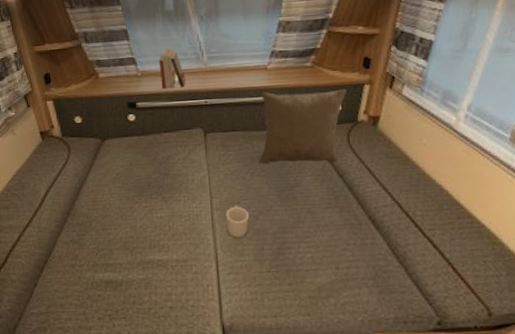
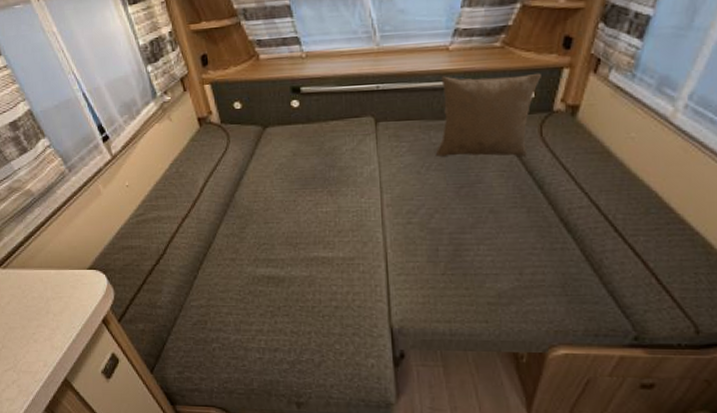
books: present [158,47,186,88] -> none [325,25,356,71]
mug: present [226,205,249,239] -> none [397,201,423,238]

